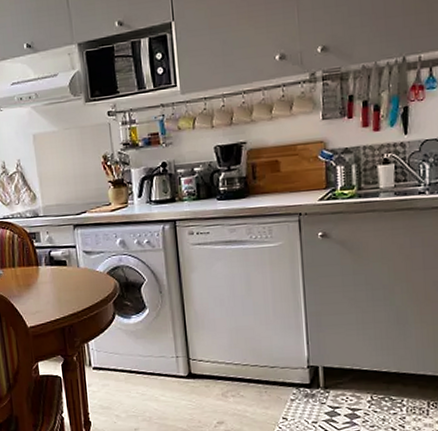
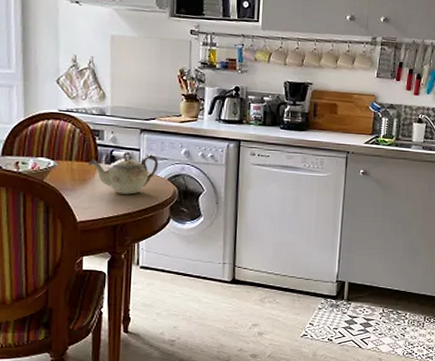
teapot: none [29,249,96,295] -> present [87,151,159,194]

